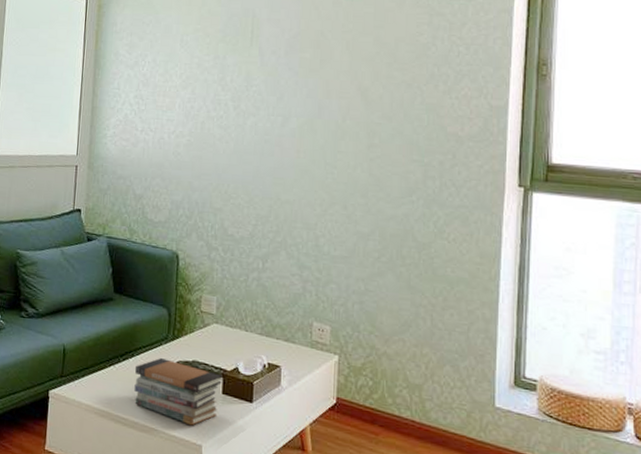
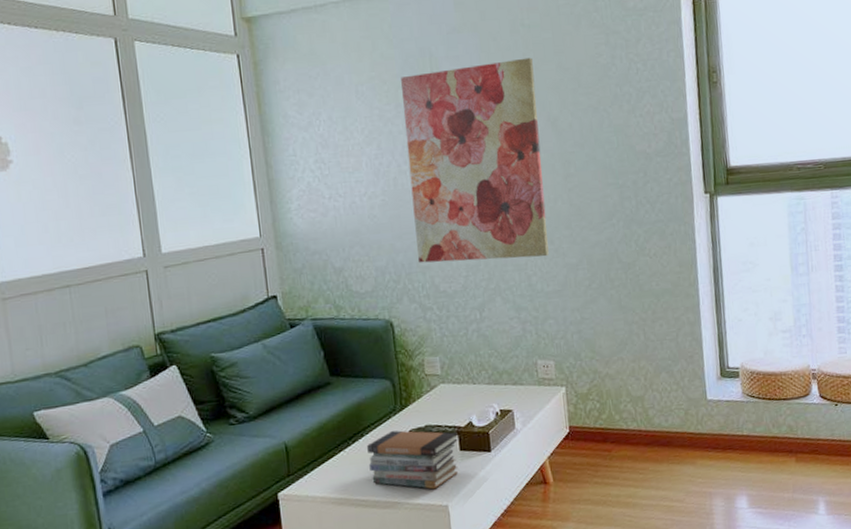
wall art: none [211,28,351,221] -> present [401,57,549,263]

